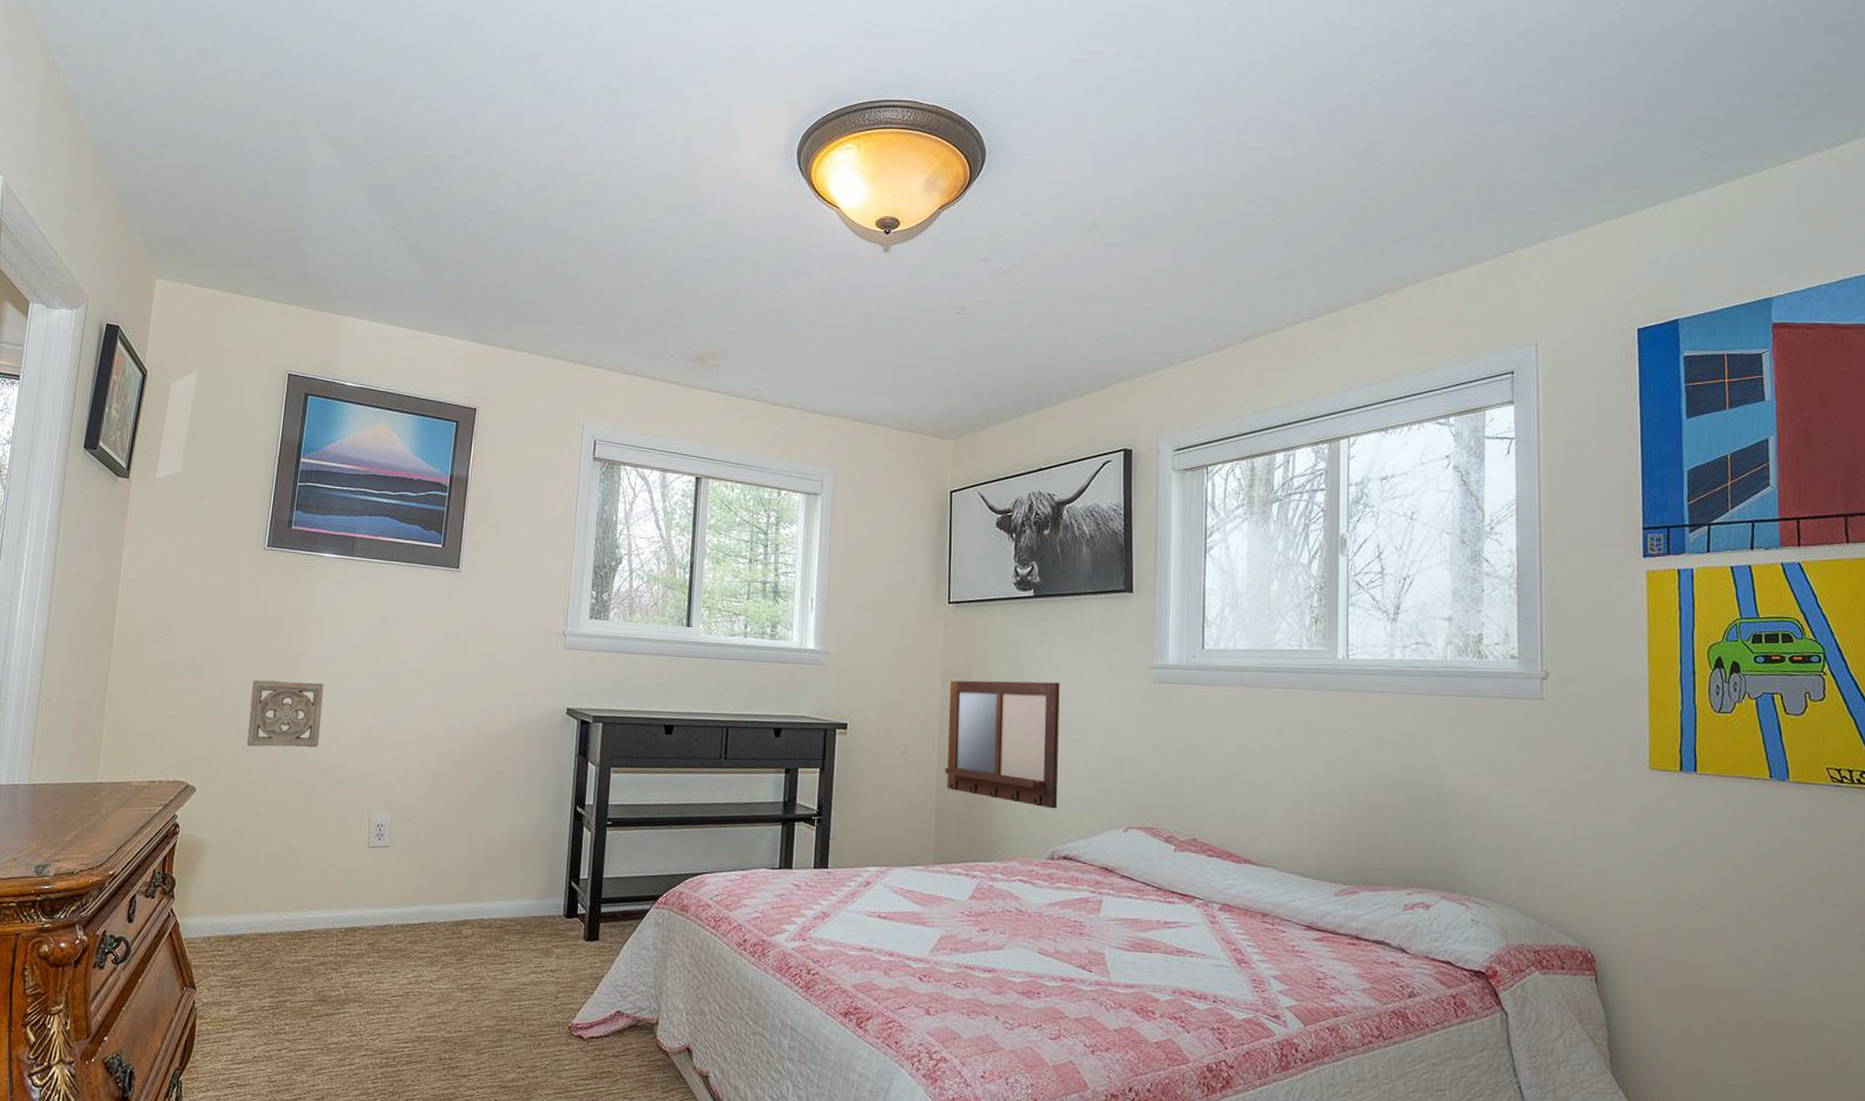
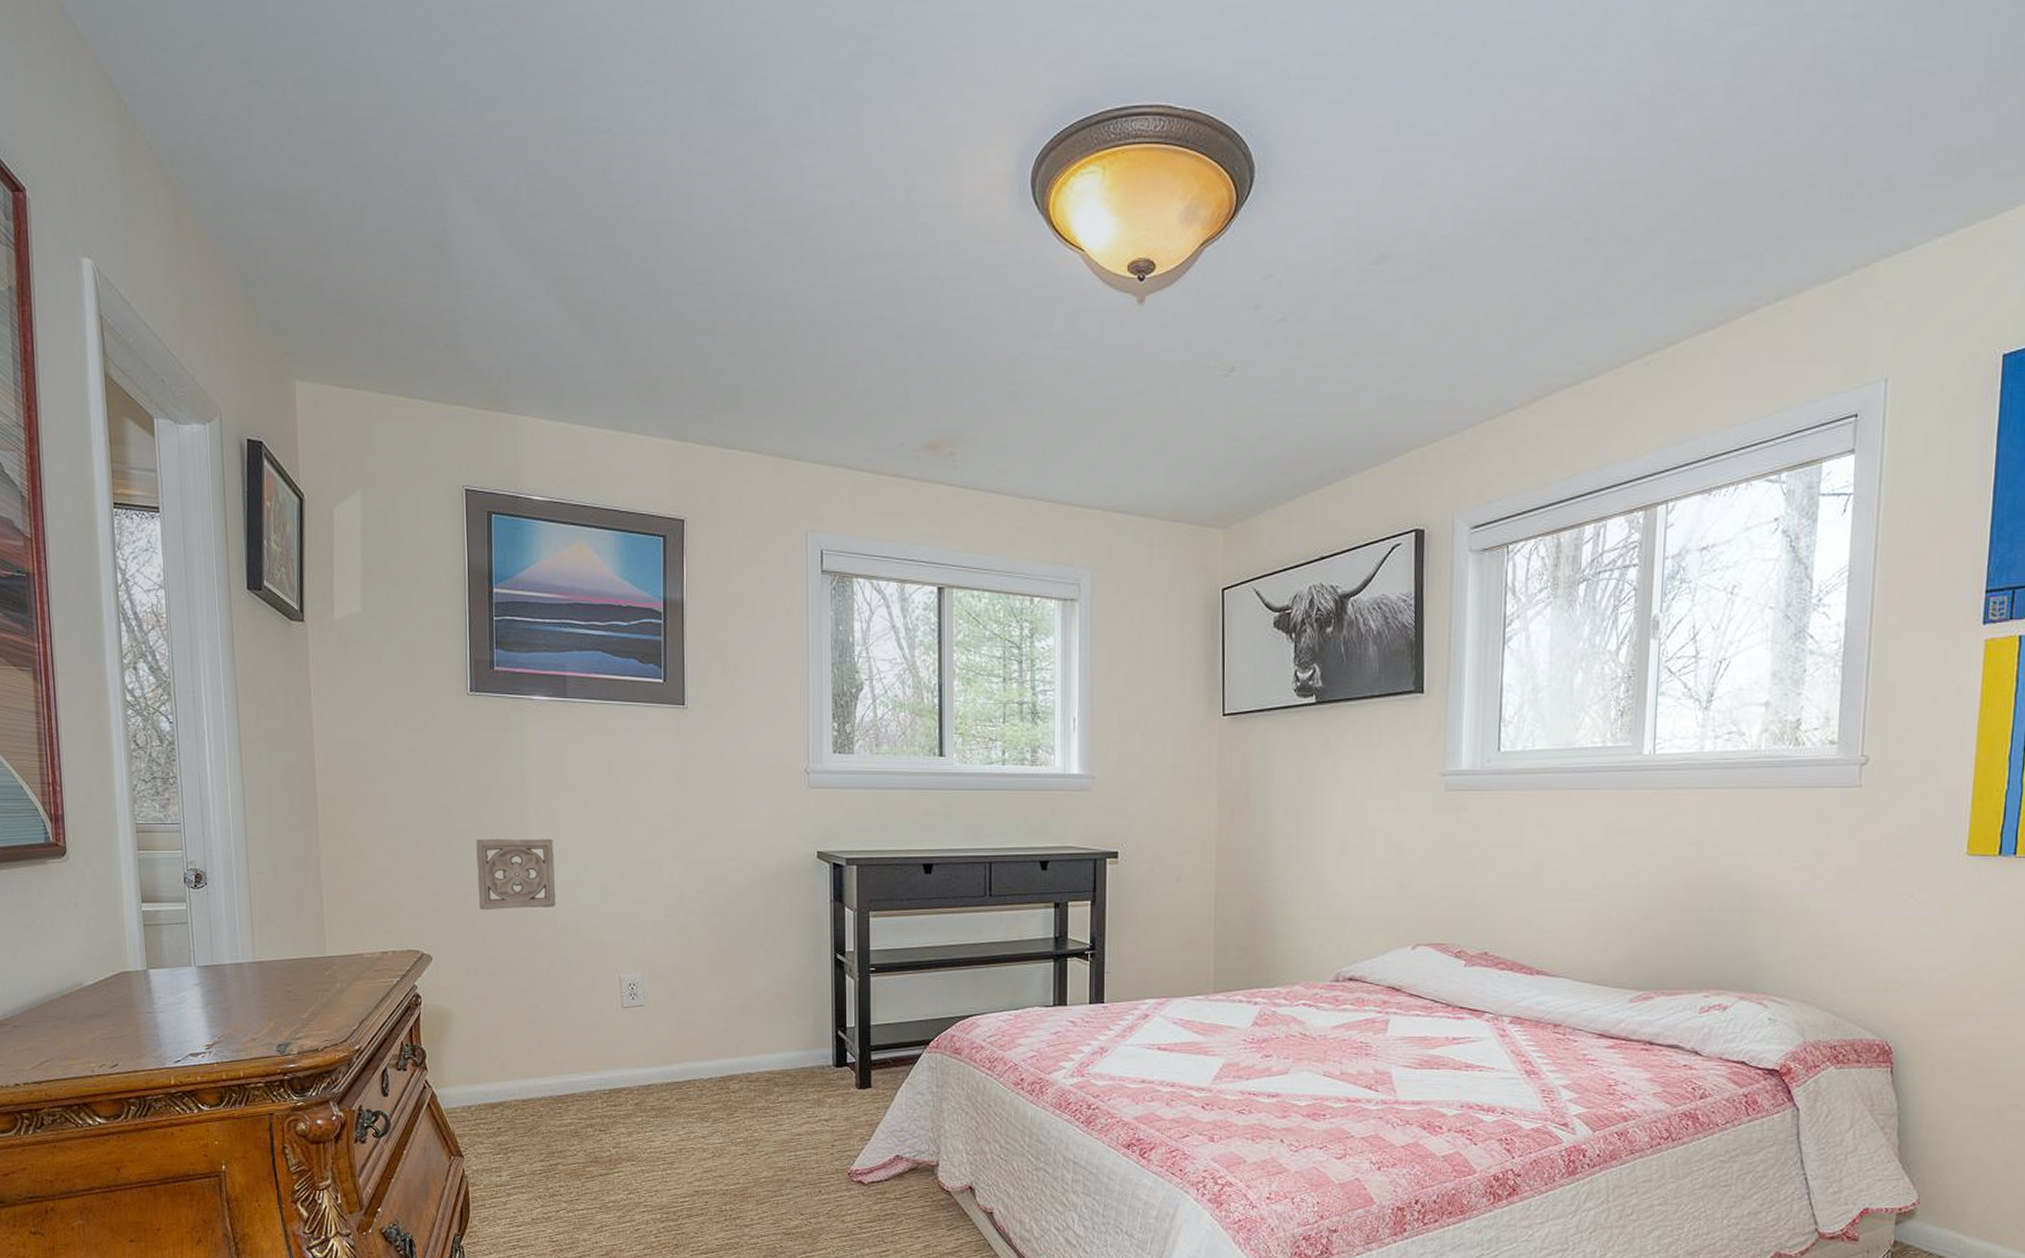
writing board: present [945,680,1060,809] -> none [1223,796,1345,930]

